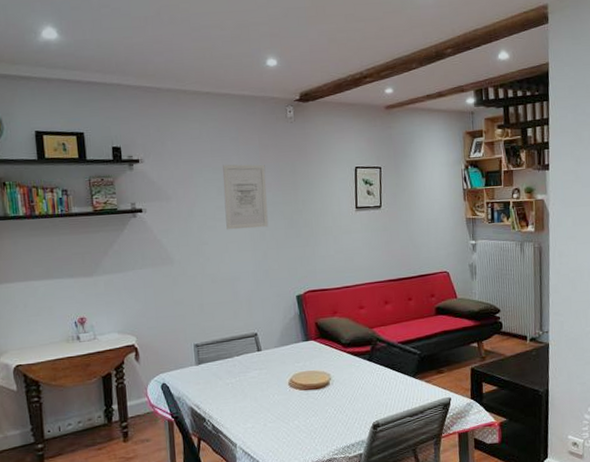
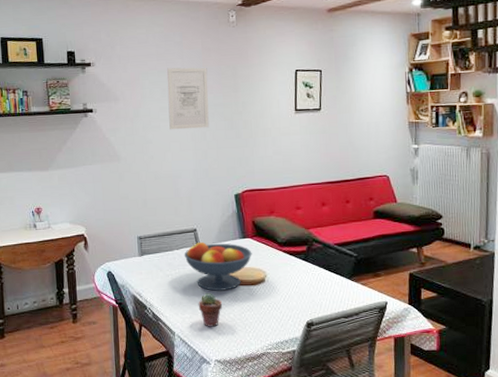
fruit bowl: none [244,346,316,398] -> present [184,241,252,291]
potted succulent: none [260,400,287,436] -> present [198,293,223,327]

